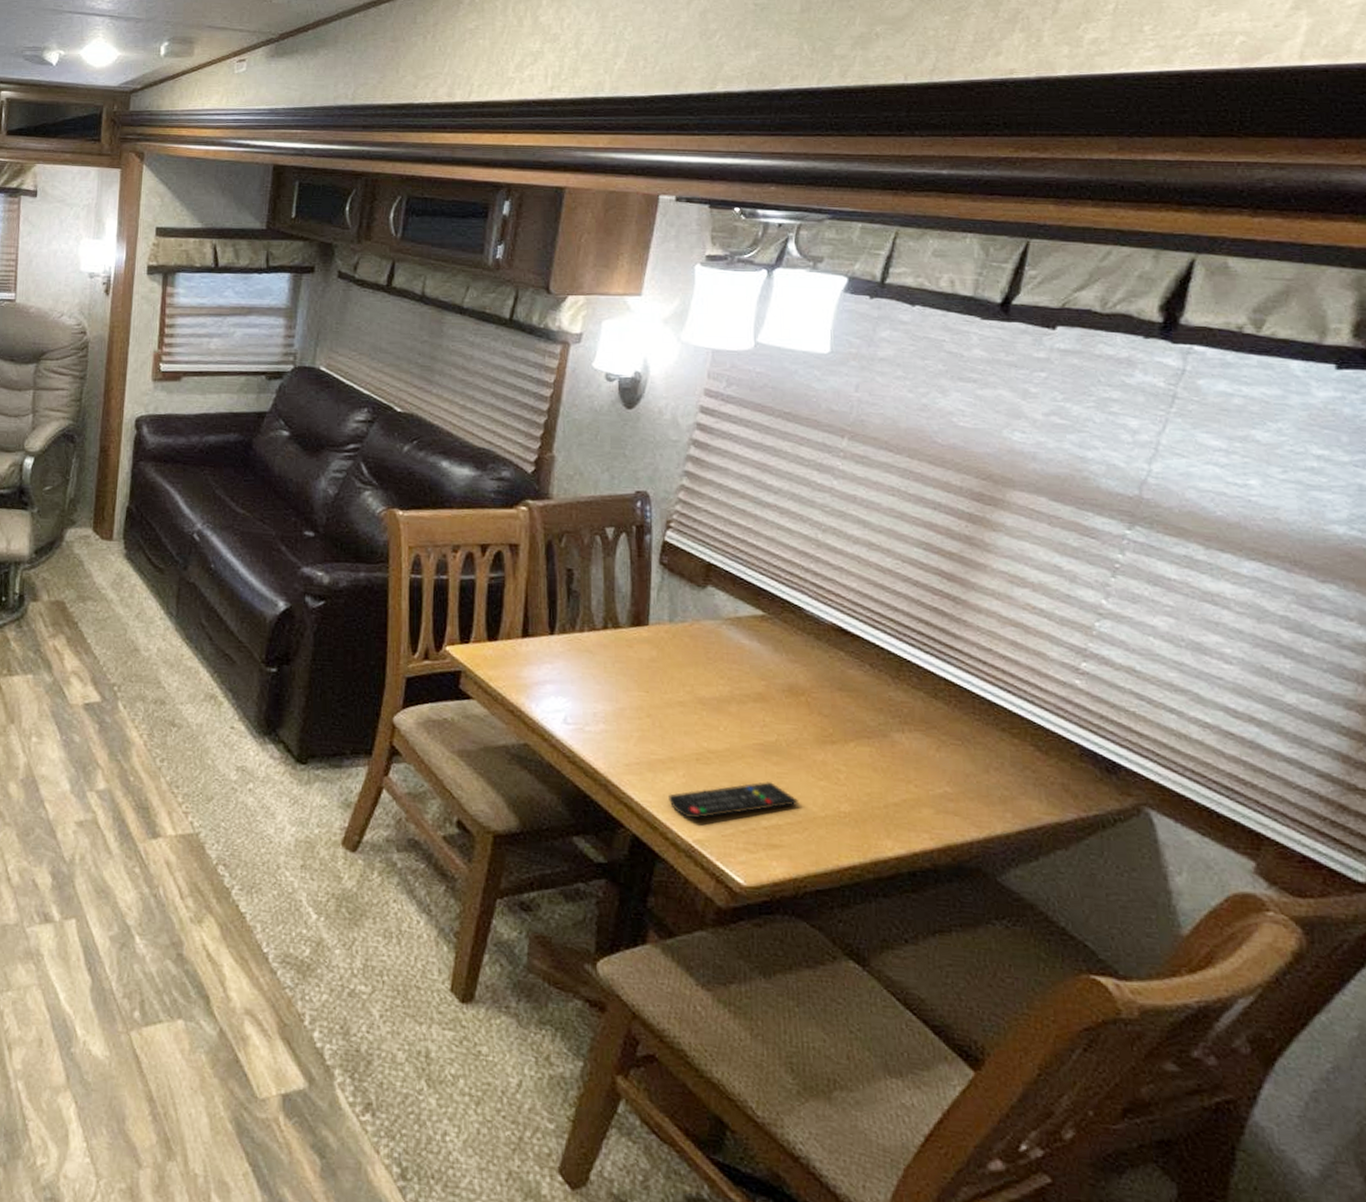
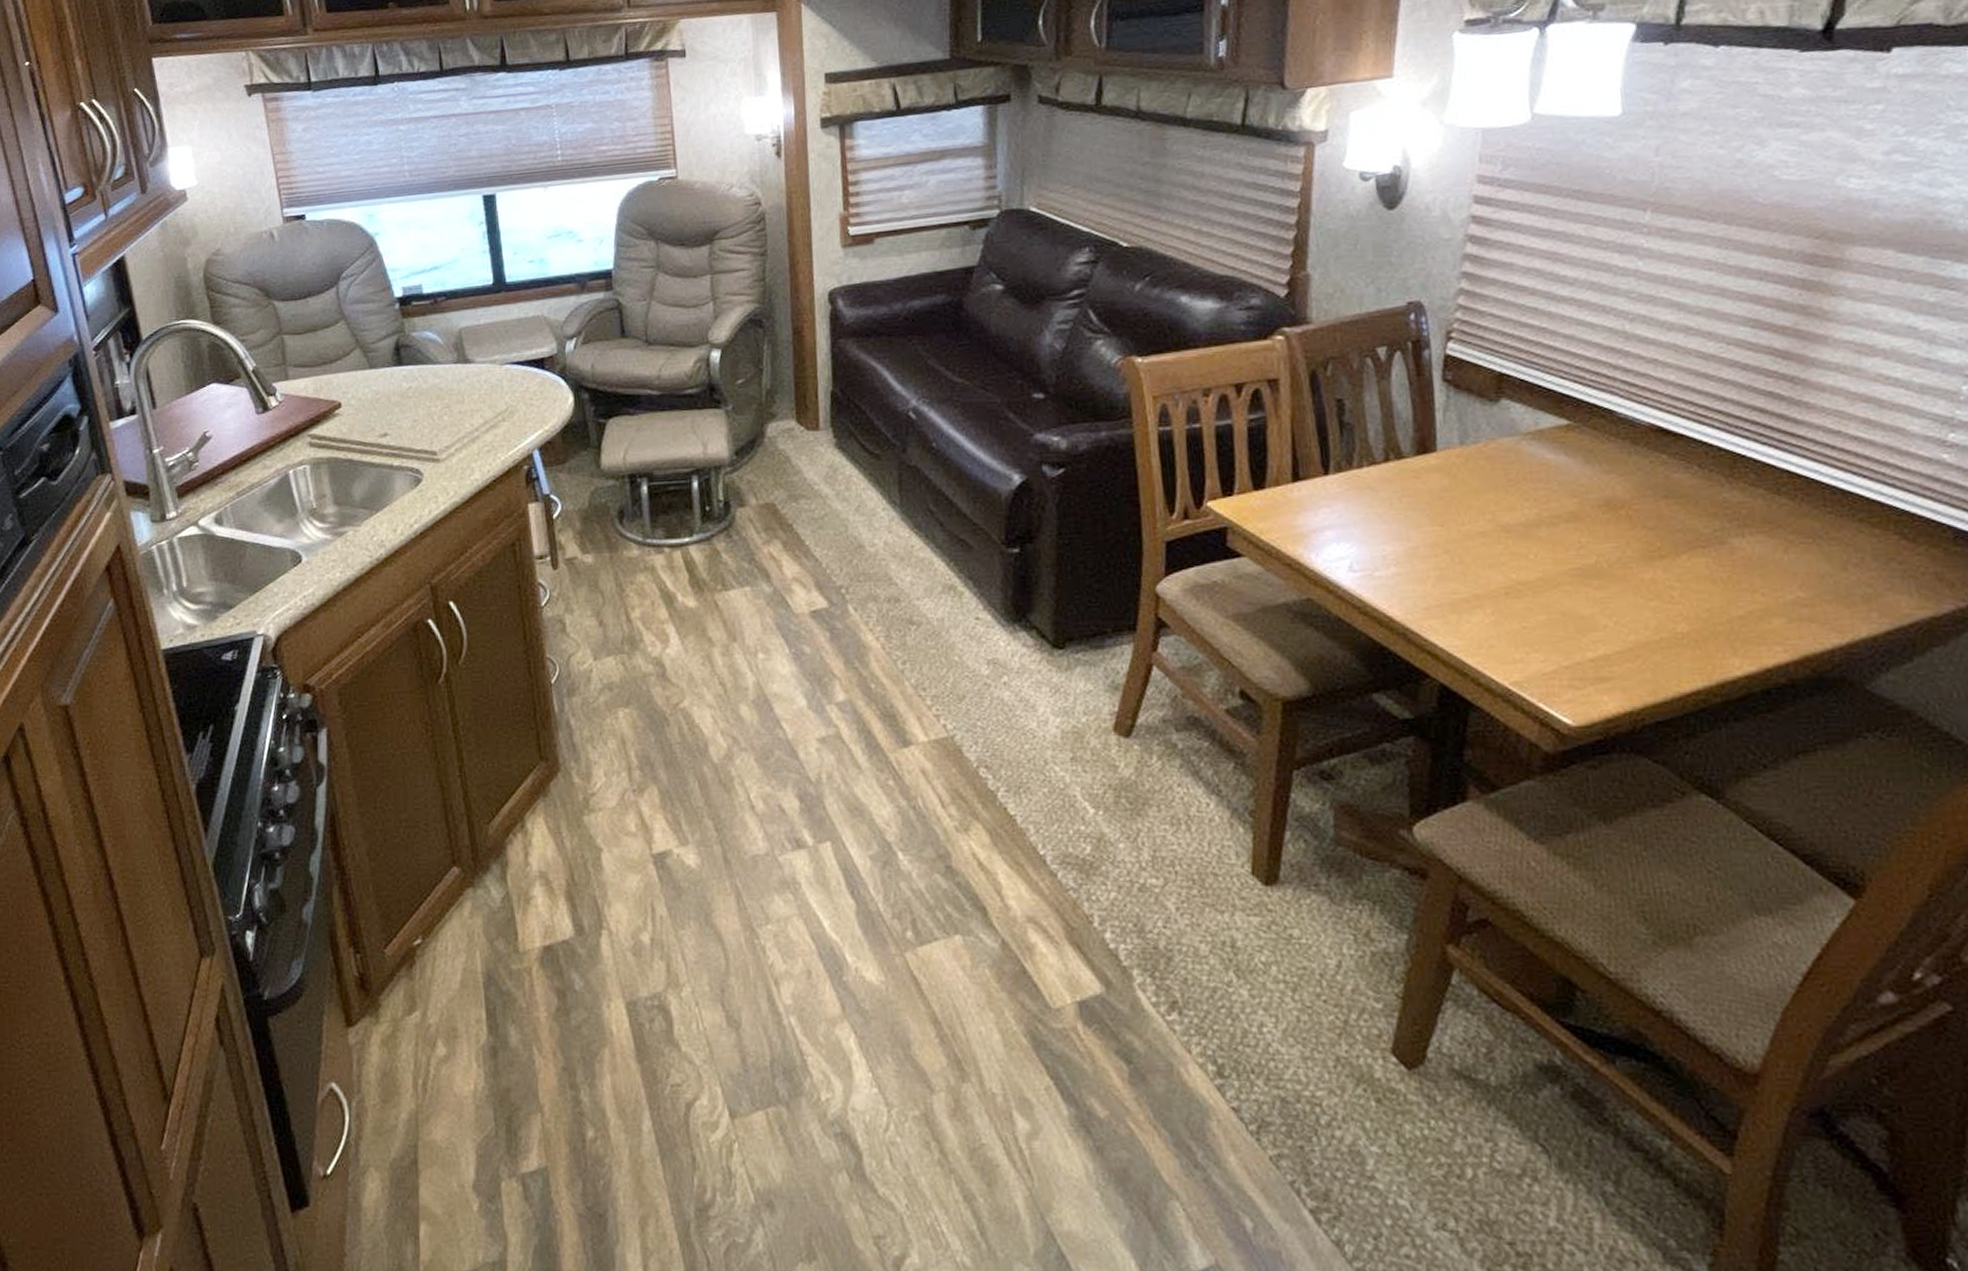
remote control: present [668,782,798,820] -> none [1477,609,1627,660]

